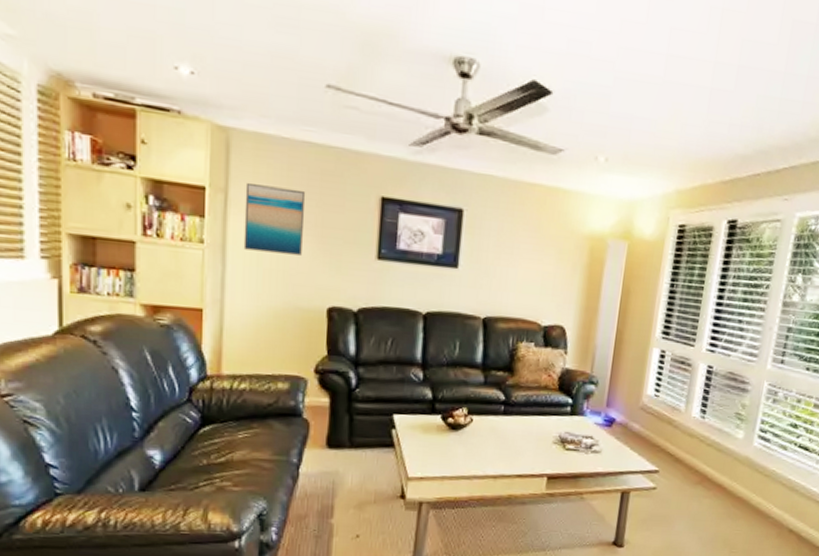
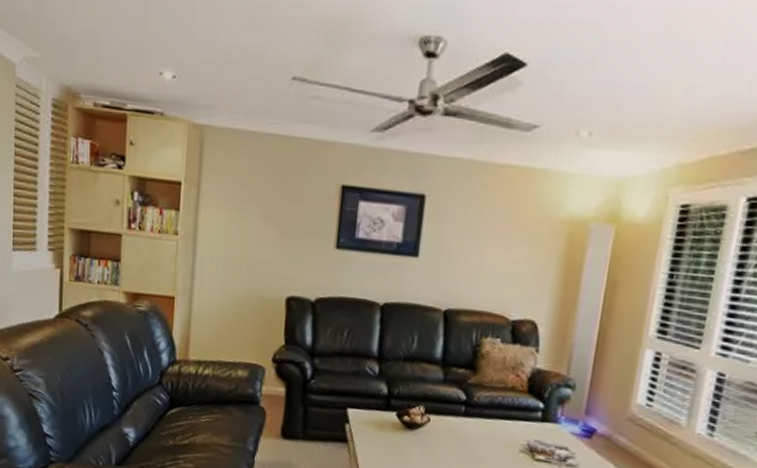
wall art: present [243,182,306,255] -> none [212,176,270,245]

